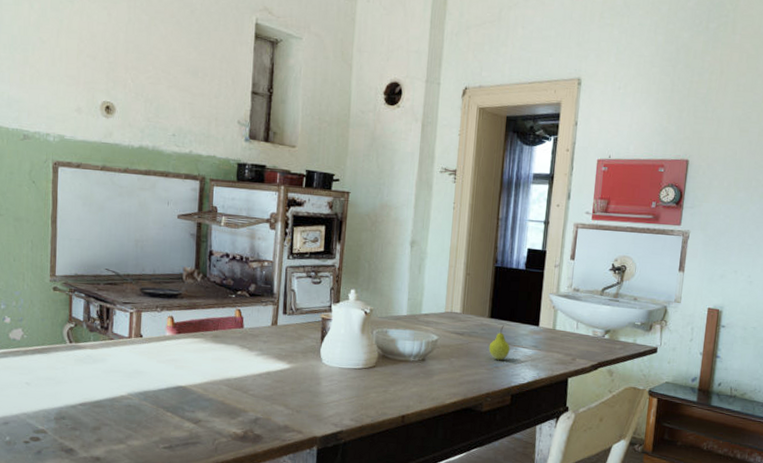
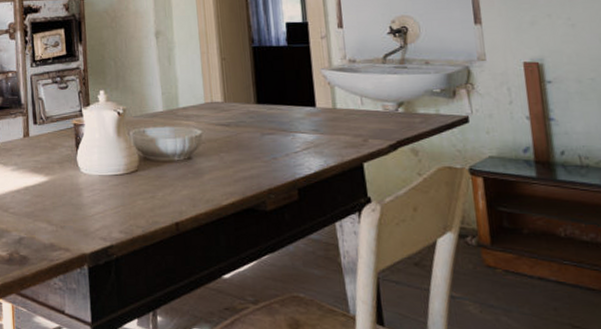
fruit: present [488,325,510,360] -> none [261,110,287,150]

